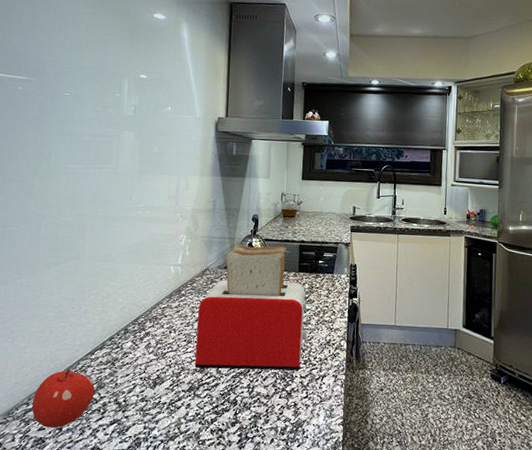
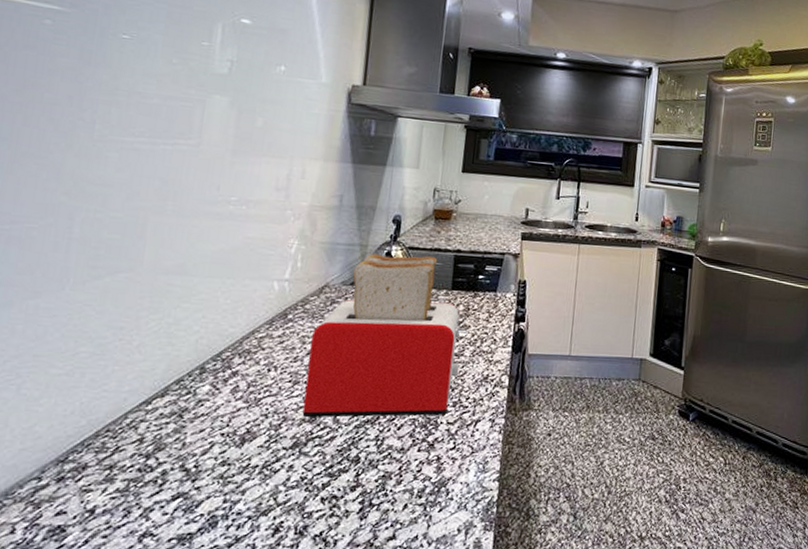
fruit: present [31,368,95,428] -> none [45,425,150,510]

